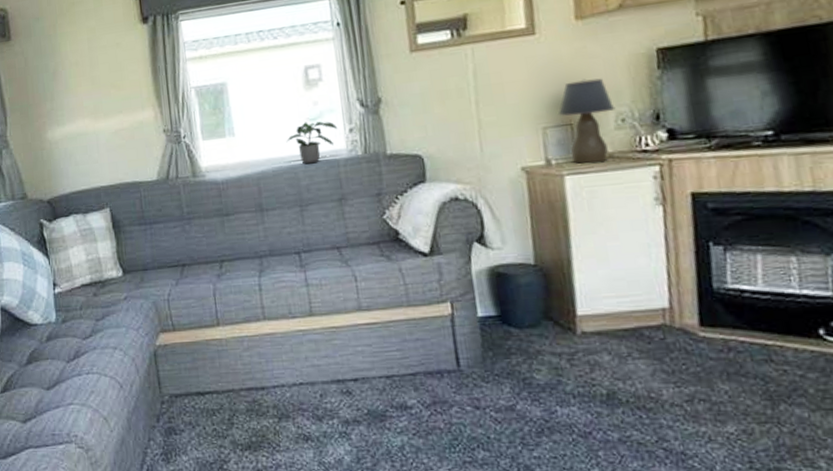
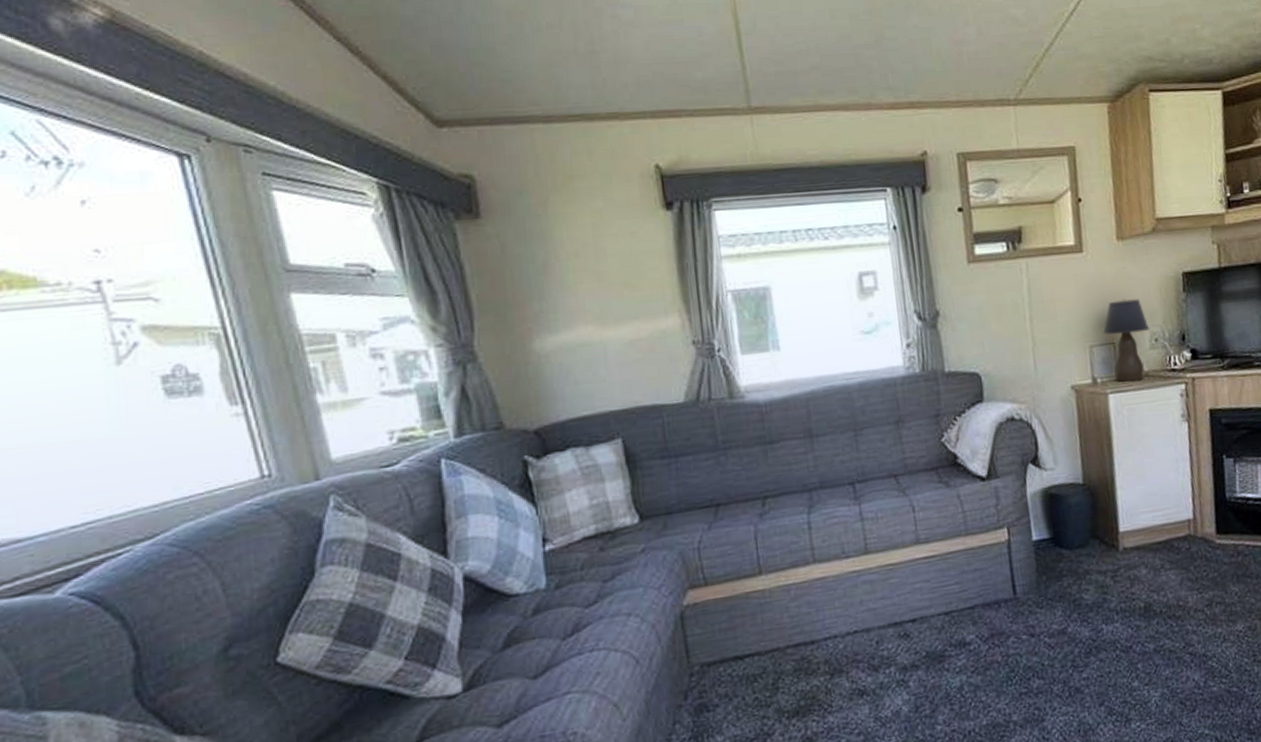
potted plant: present [286,121,337,164] -> none [838,335,894,383]

